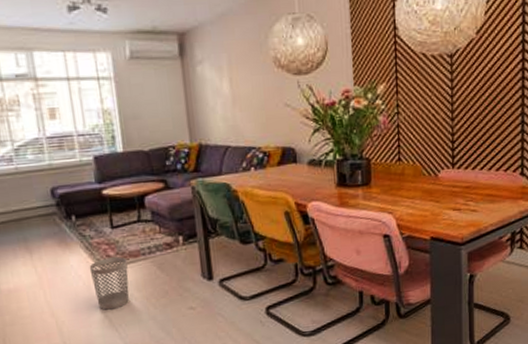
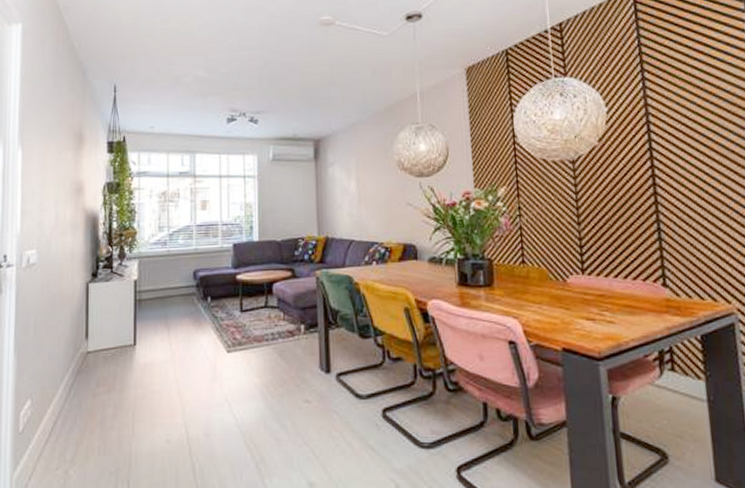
wastebasket: present [89,257,129,310] -> none [217,341,251,394]

